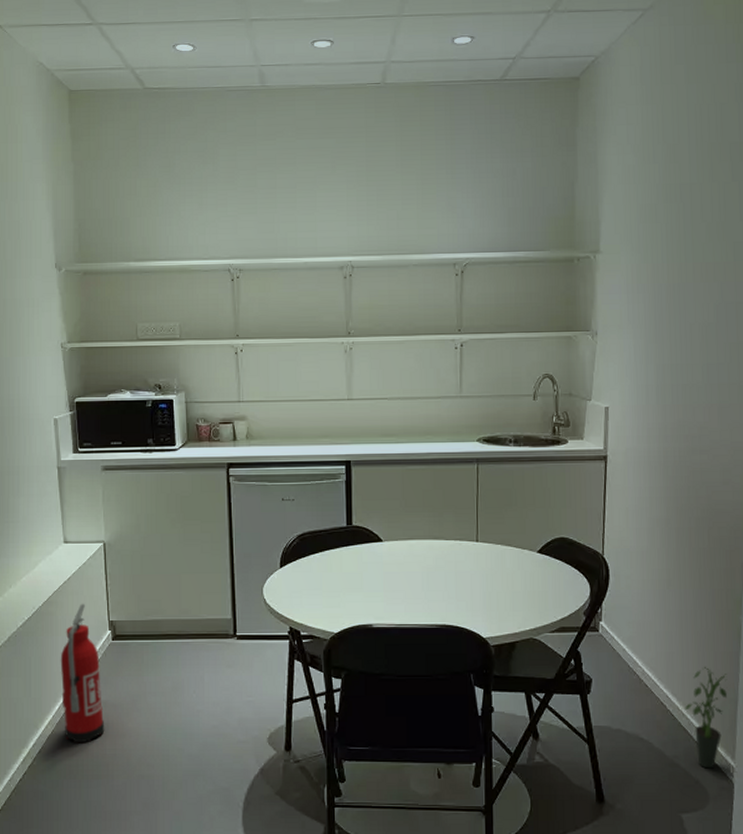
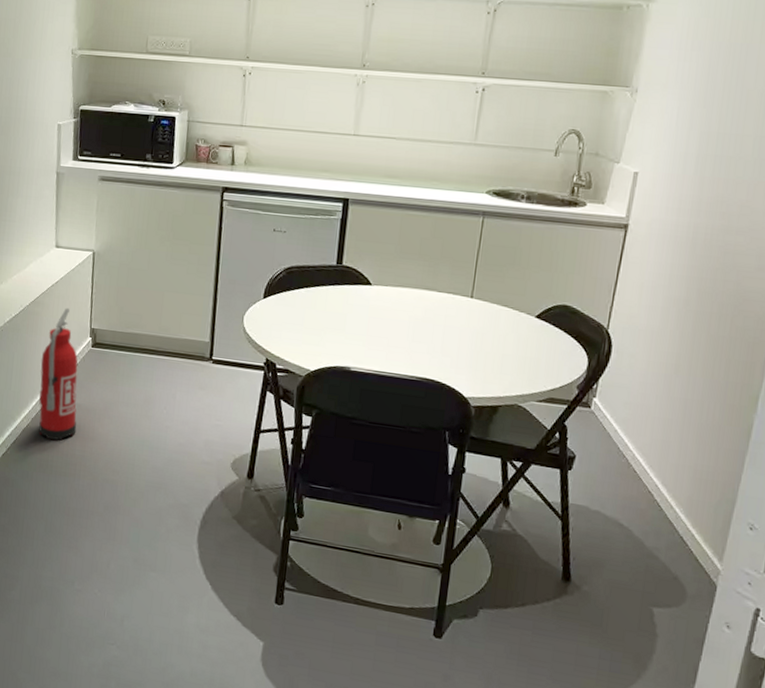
potted plant: present [685,666,727,769] -> none [674,460,728,567]

